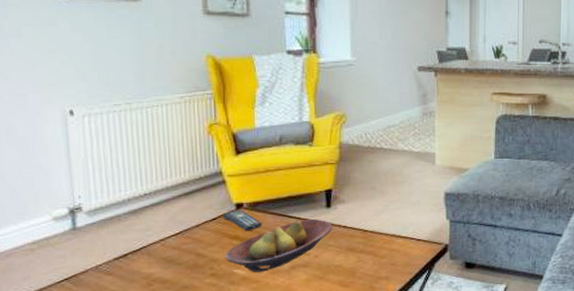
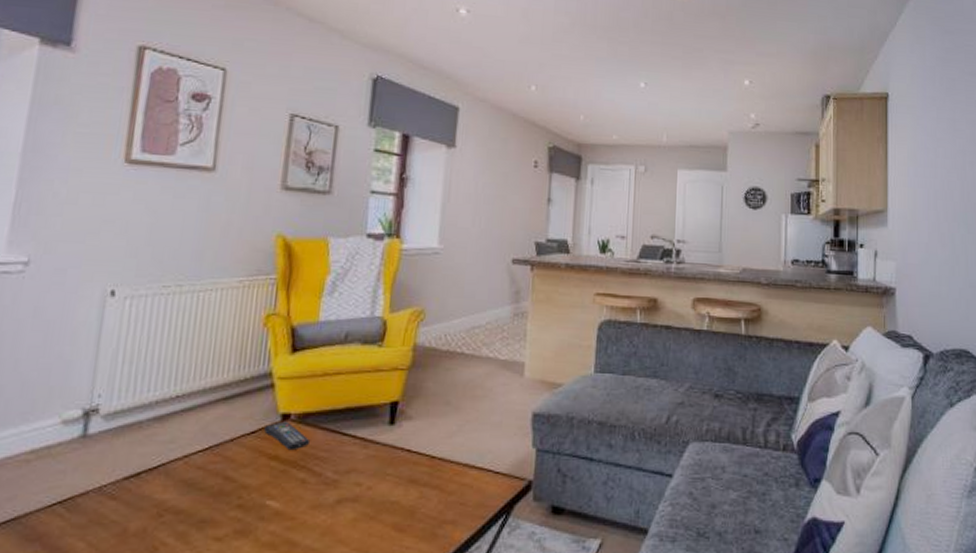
fruit bowl: present [225,218,332,272] -> none [258,437,394,505]

